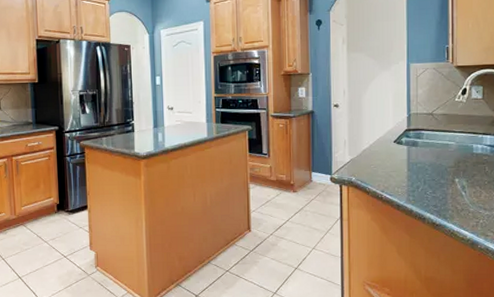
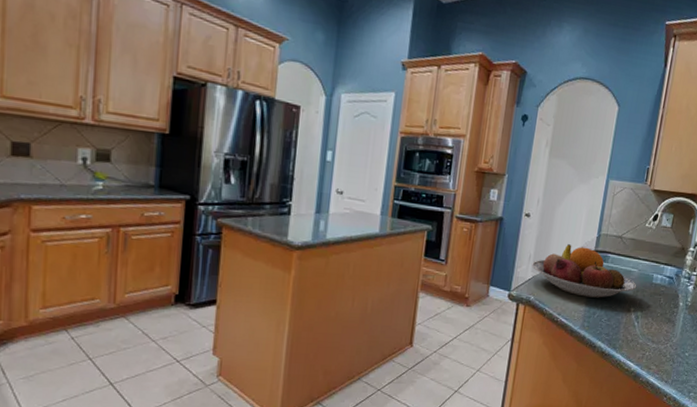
fruit bowl: none [348,127,457,173] -> present [532,244,637,298]

